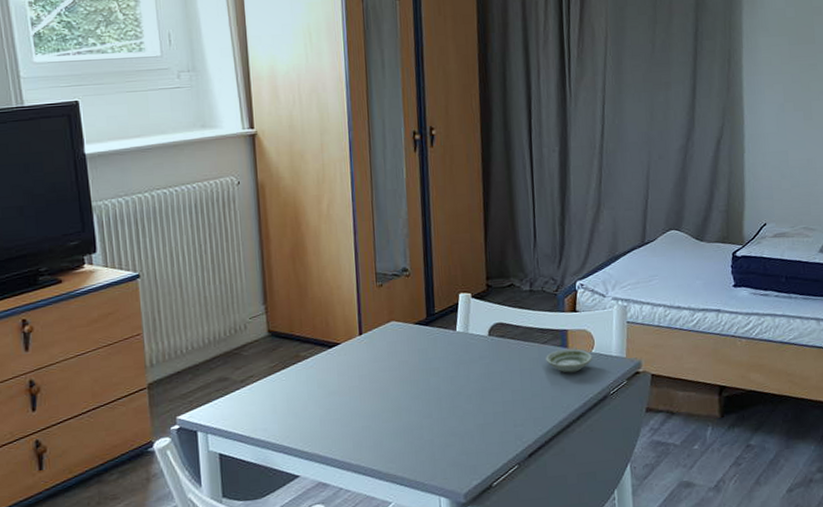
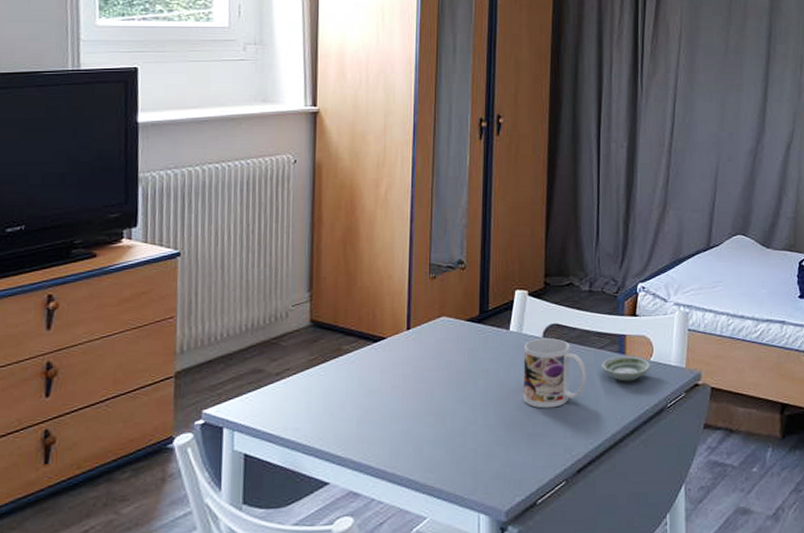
mug: none [471,336,532,401] -> present [523,338,586,409]

